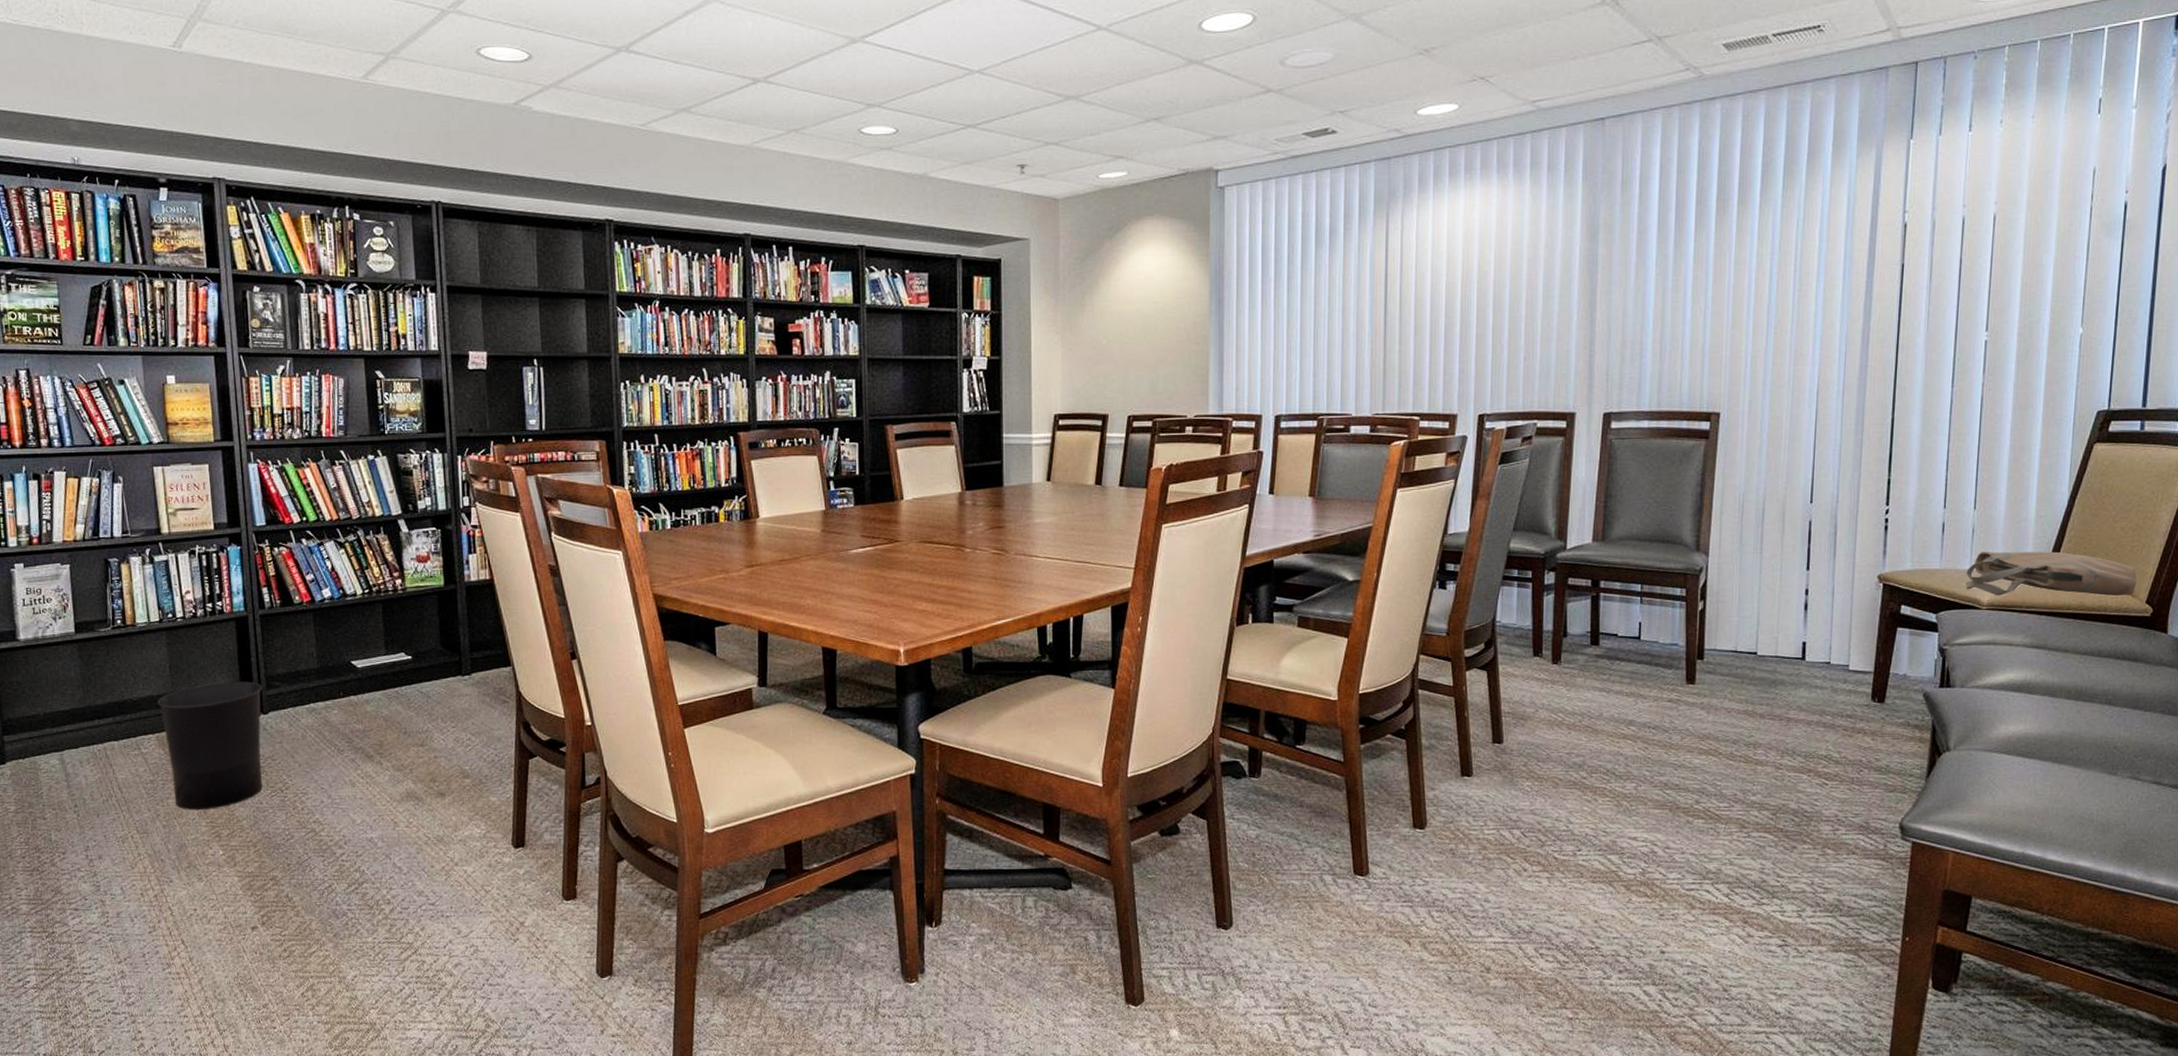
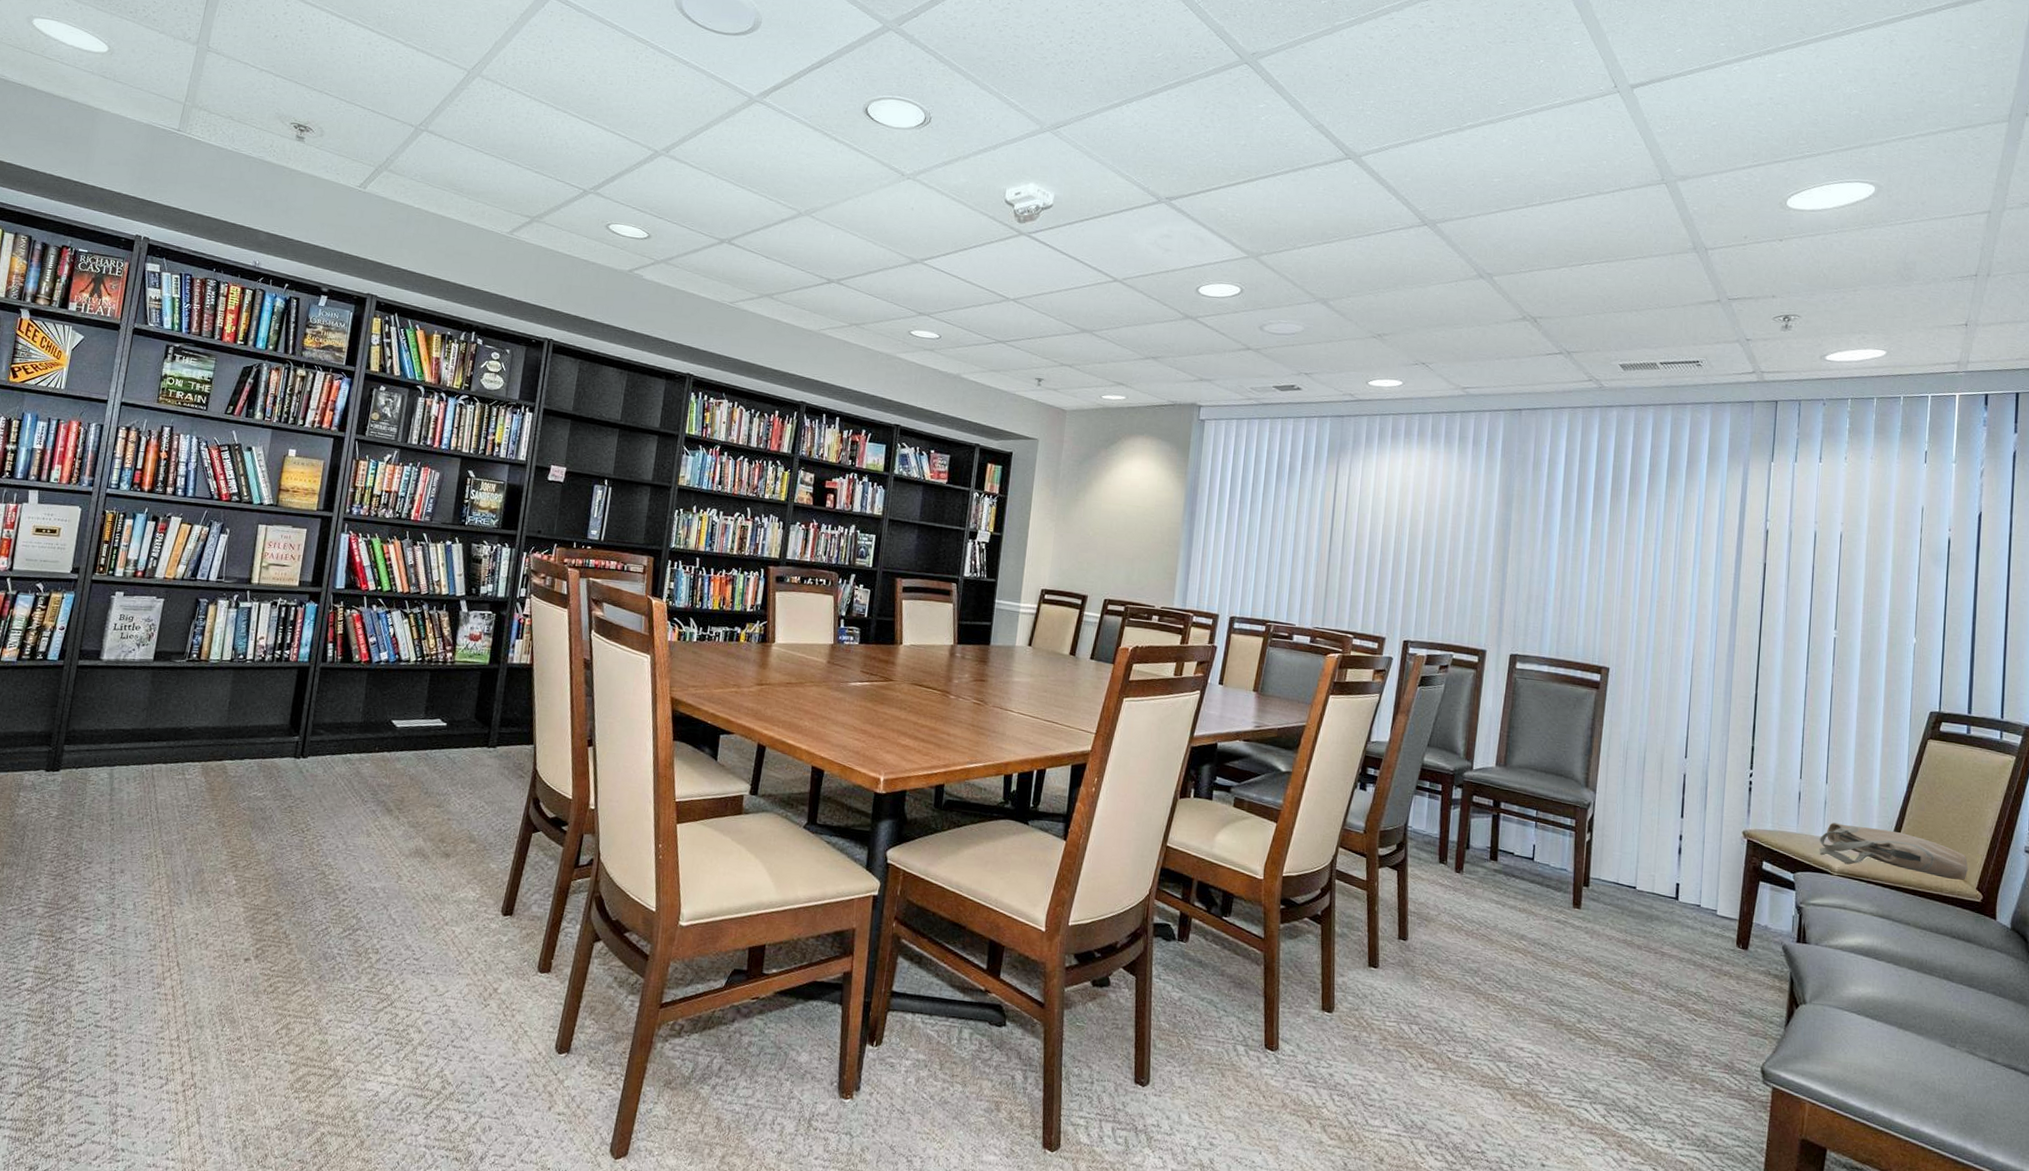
waste bin: present [157,681,263,810] -> none [204,723,308,839]

